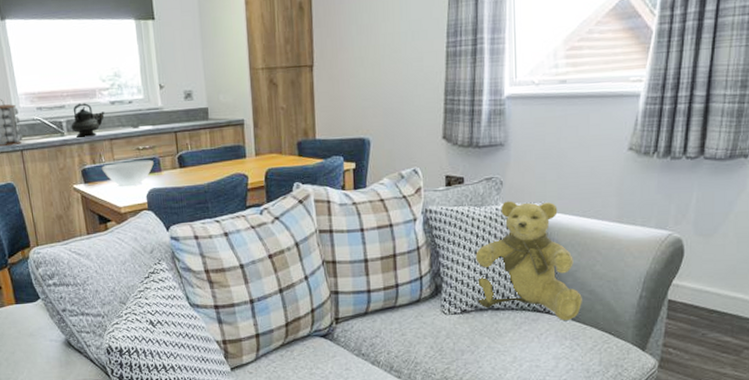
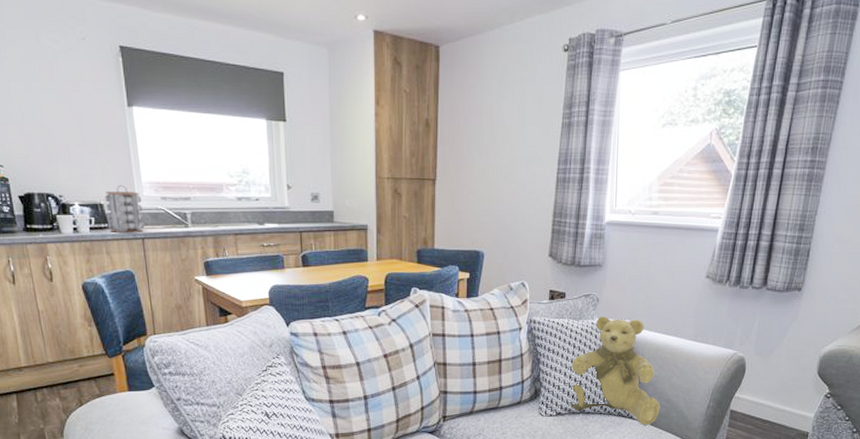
teapot: present [71,103,105,138] -> none [195,197,231,231]
bowl: present [101,159,154,187] -> none [224,257,277,282]

